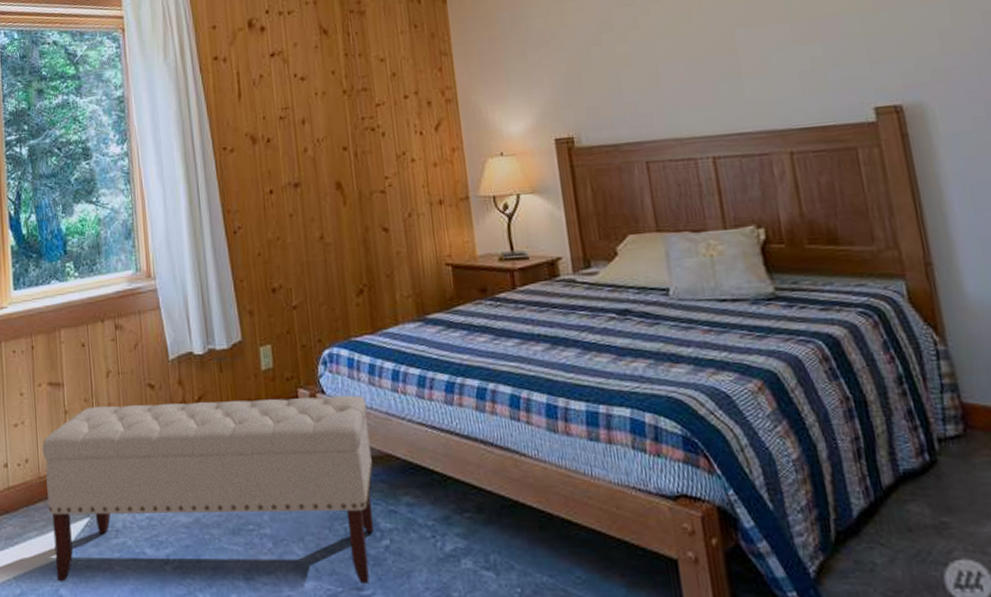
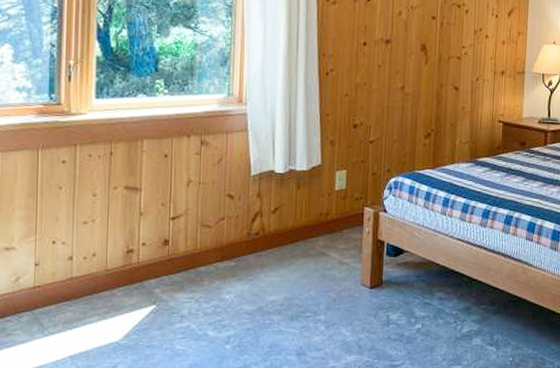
bench: present [42,395,375,585] -> none [112,210,419,360]

